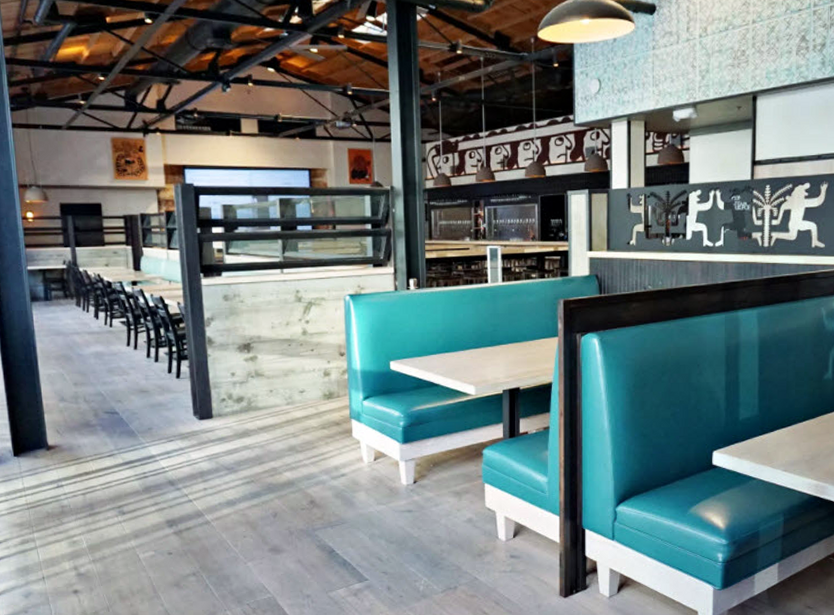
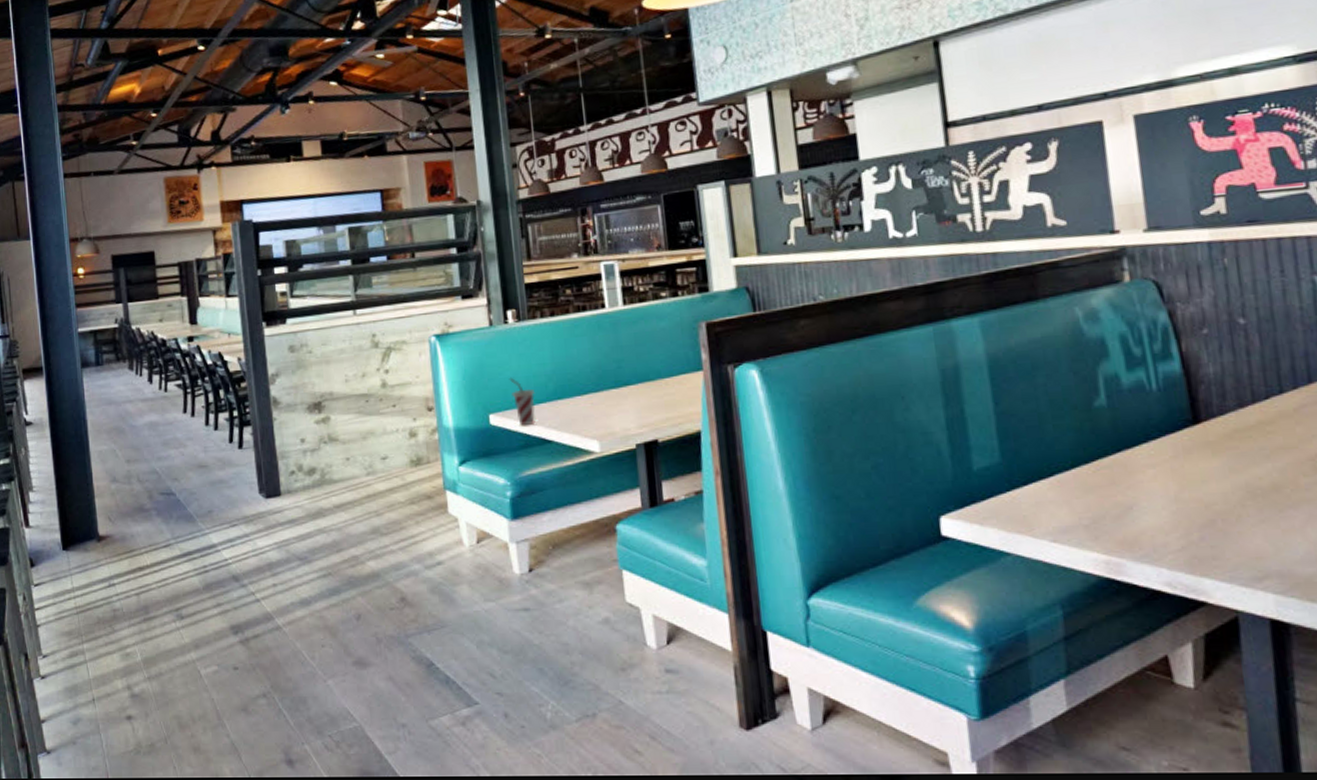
beverage cup: none [408,333,428,372] -> present [509,377,536,426]

